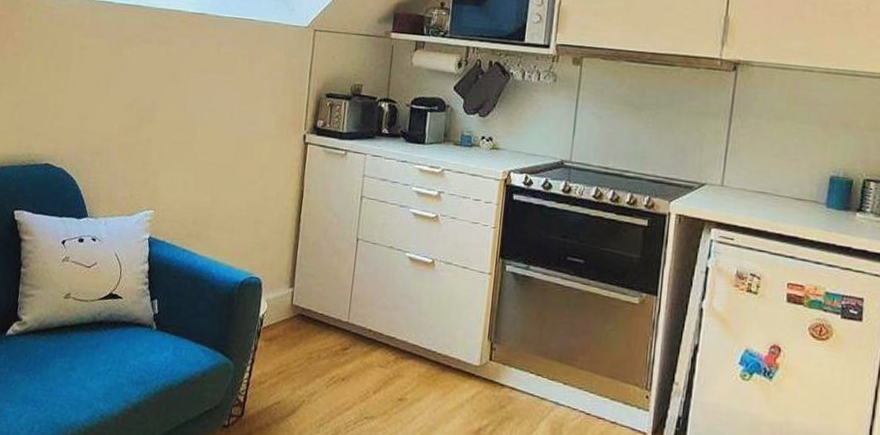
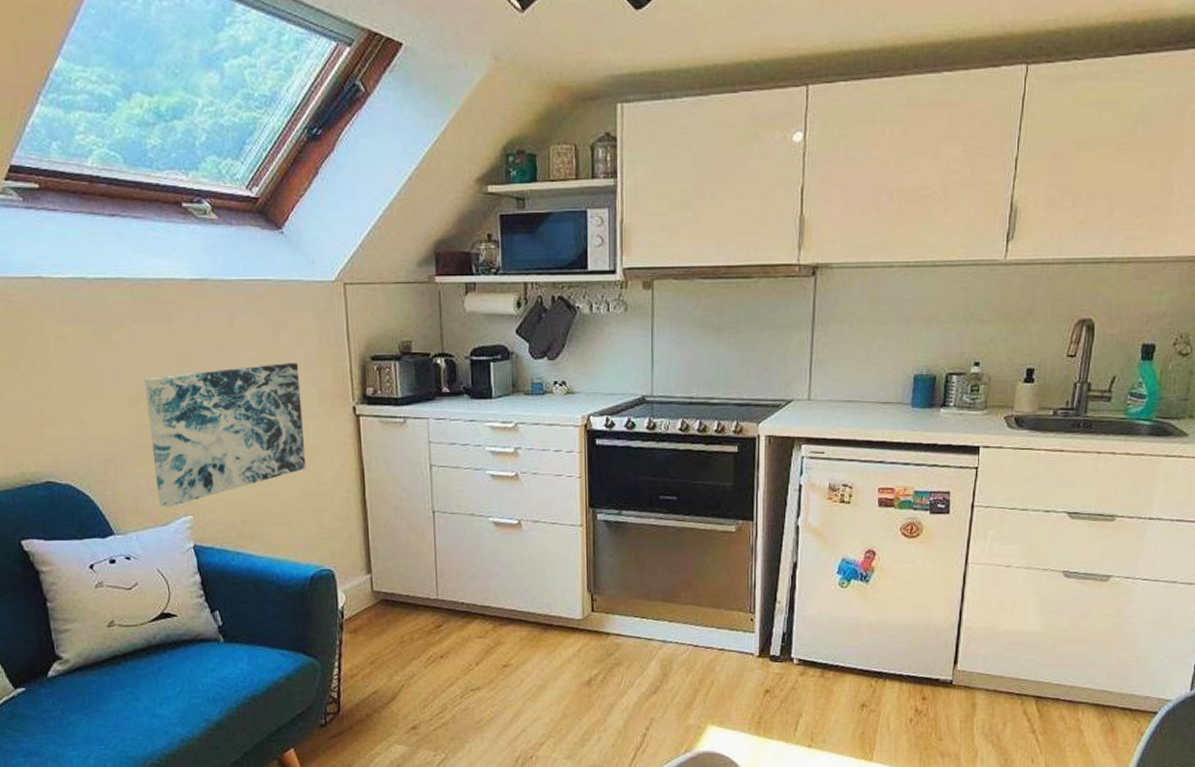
wall art: none [129,88,265,201] -> present [145,363,307,508]

